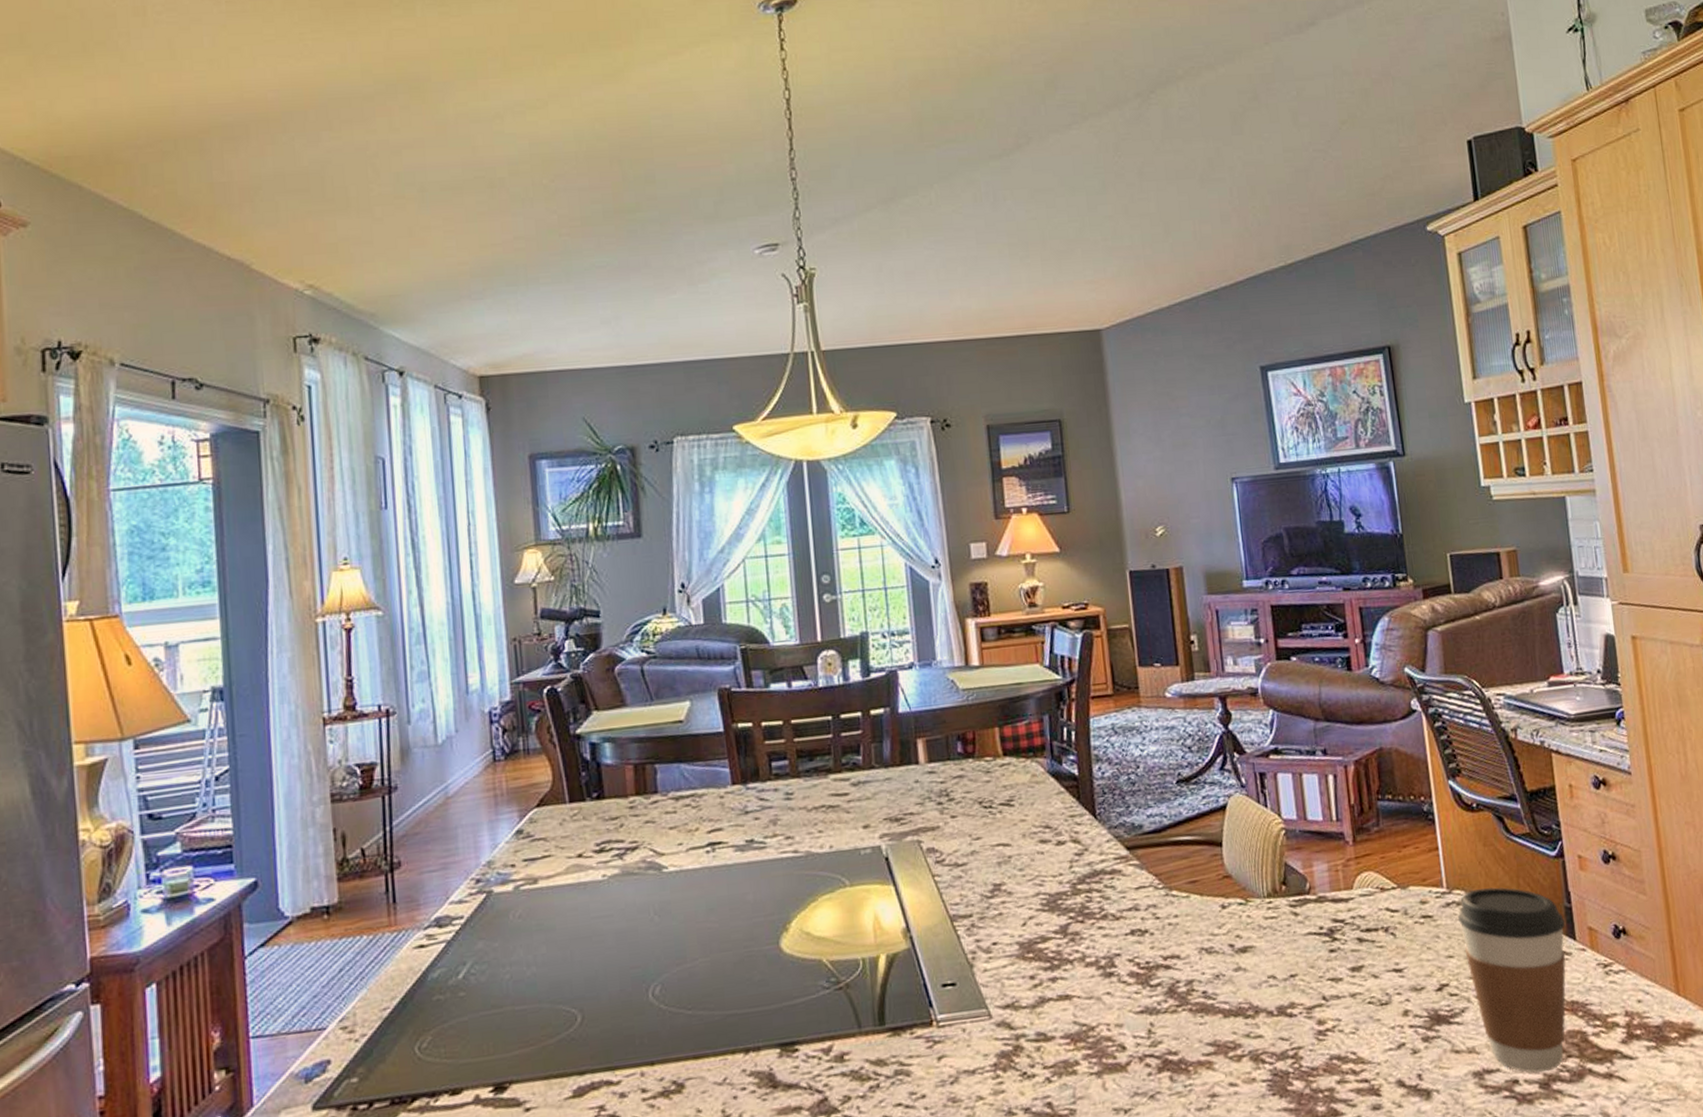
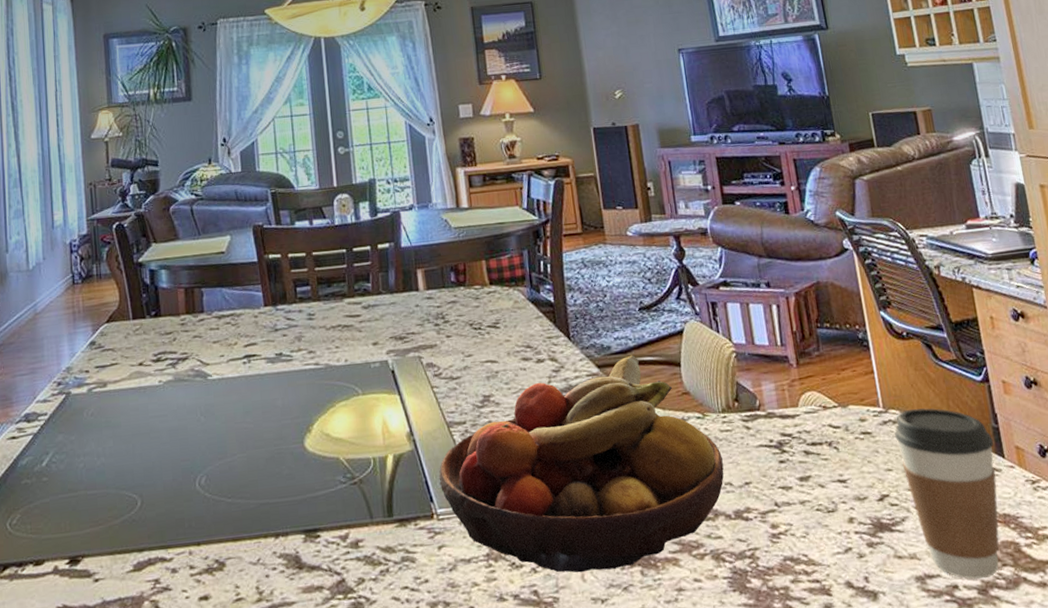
fruit bowl: none [939,834,1267,1081] -> present [439,355,724,573]

